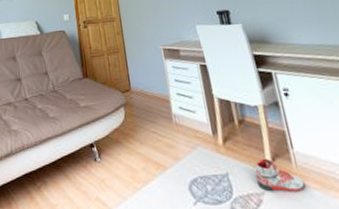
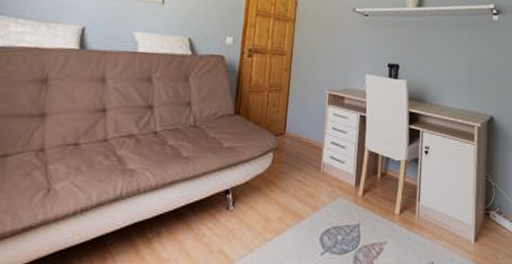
sneaker: present [255,158,307,192] -> none [383,210,422,241]

